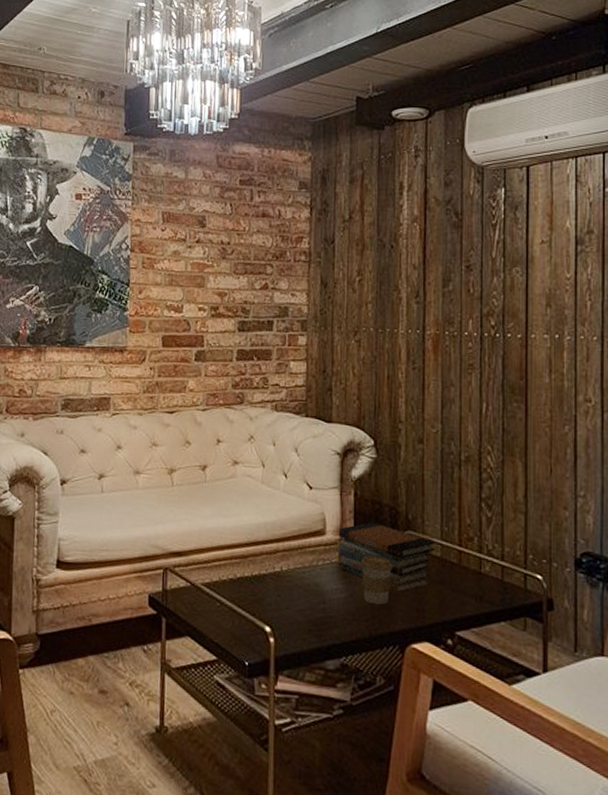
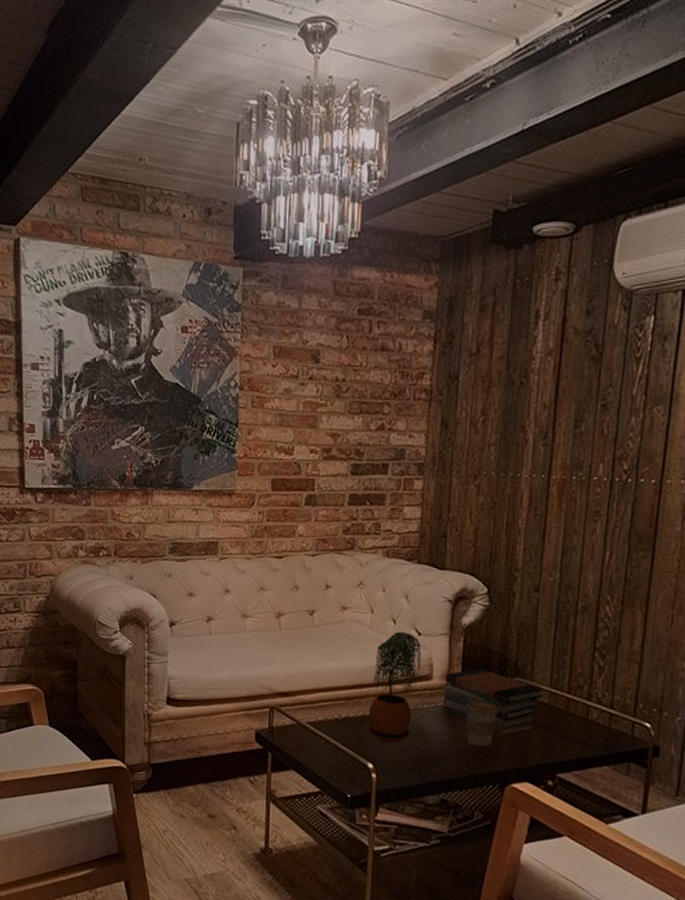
potted plant: none [262,486,315,604] -> present [366,632,422,743]

